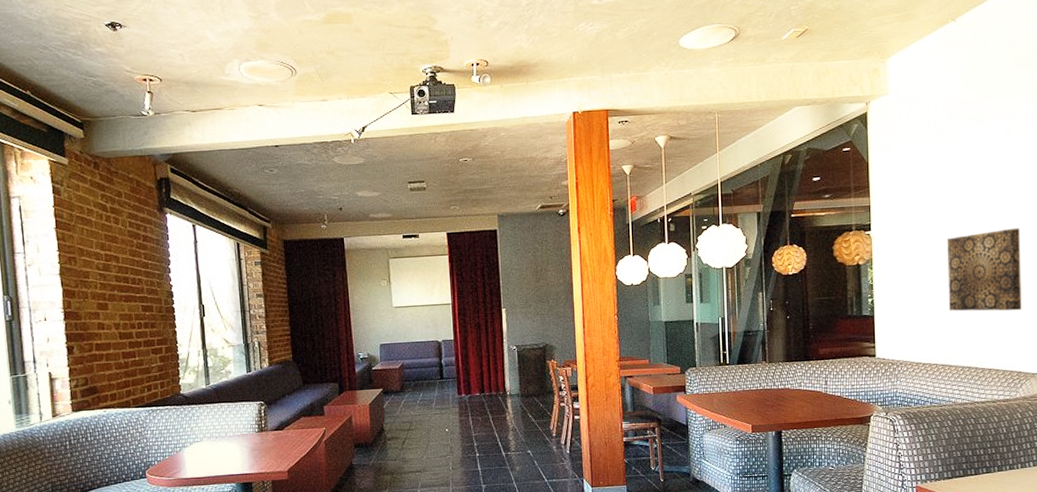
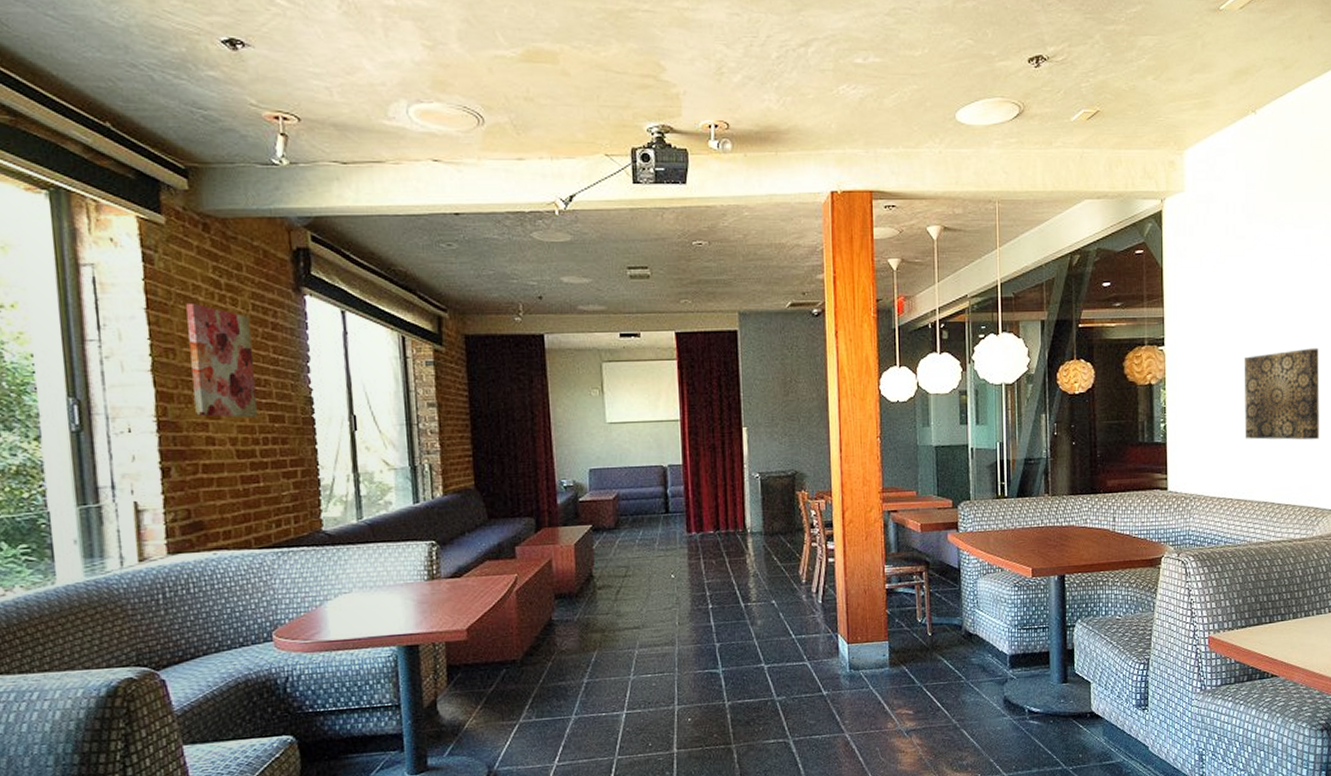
wall art: none [83,222,134,308] -> present [186,302,258,418]

